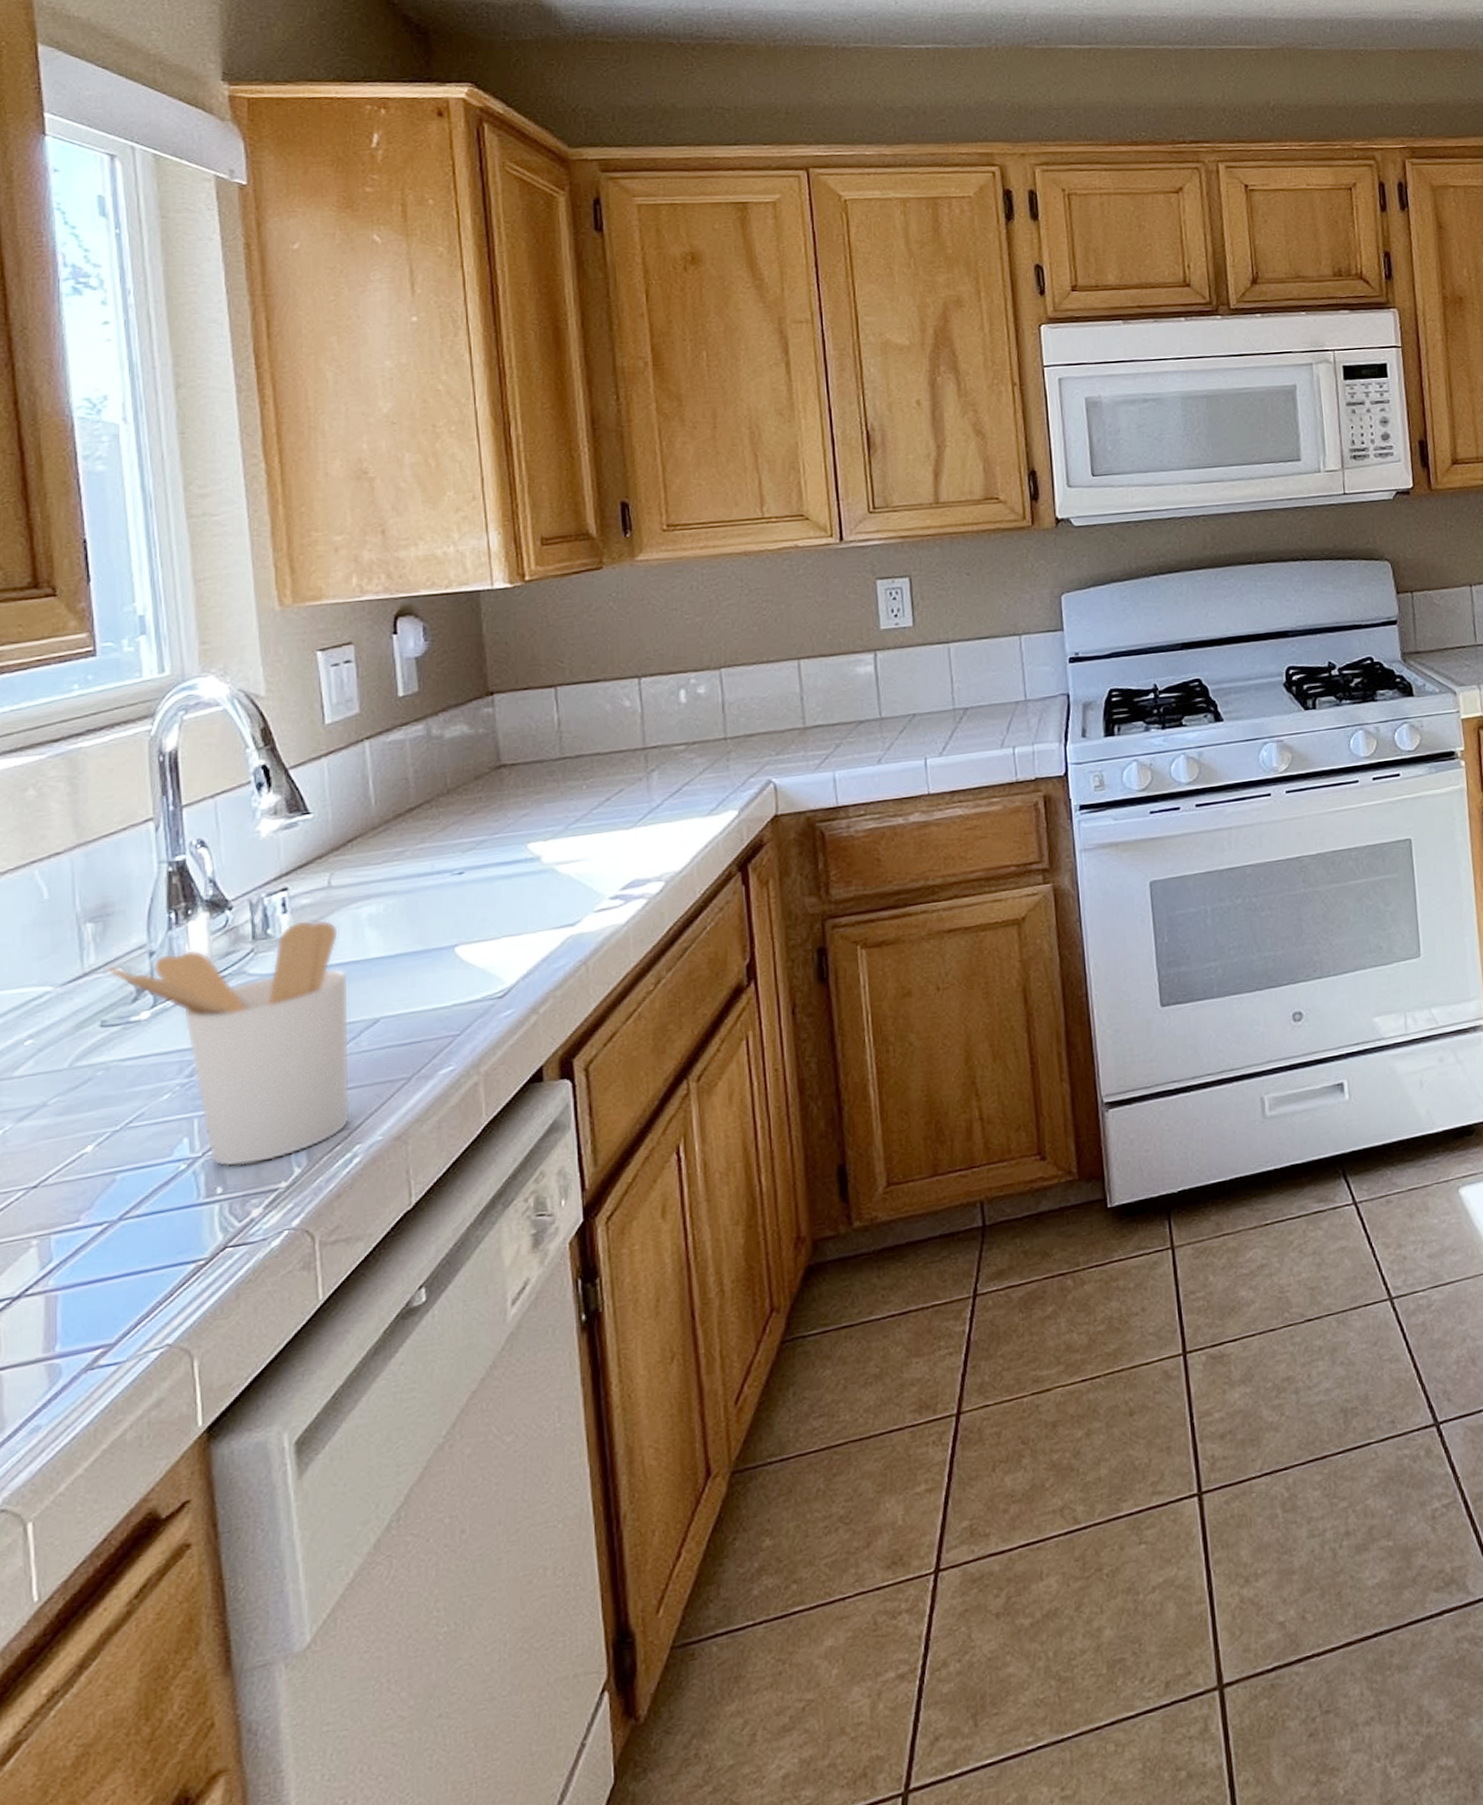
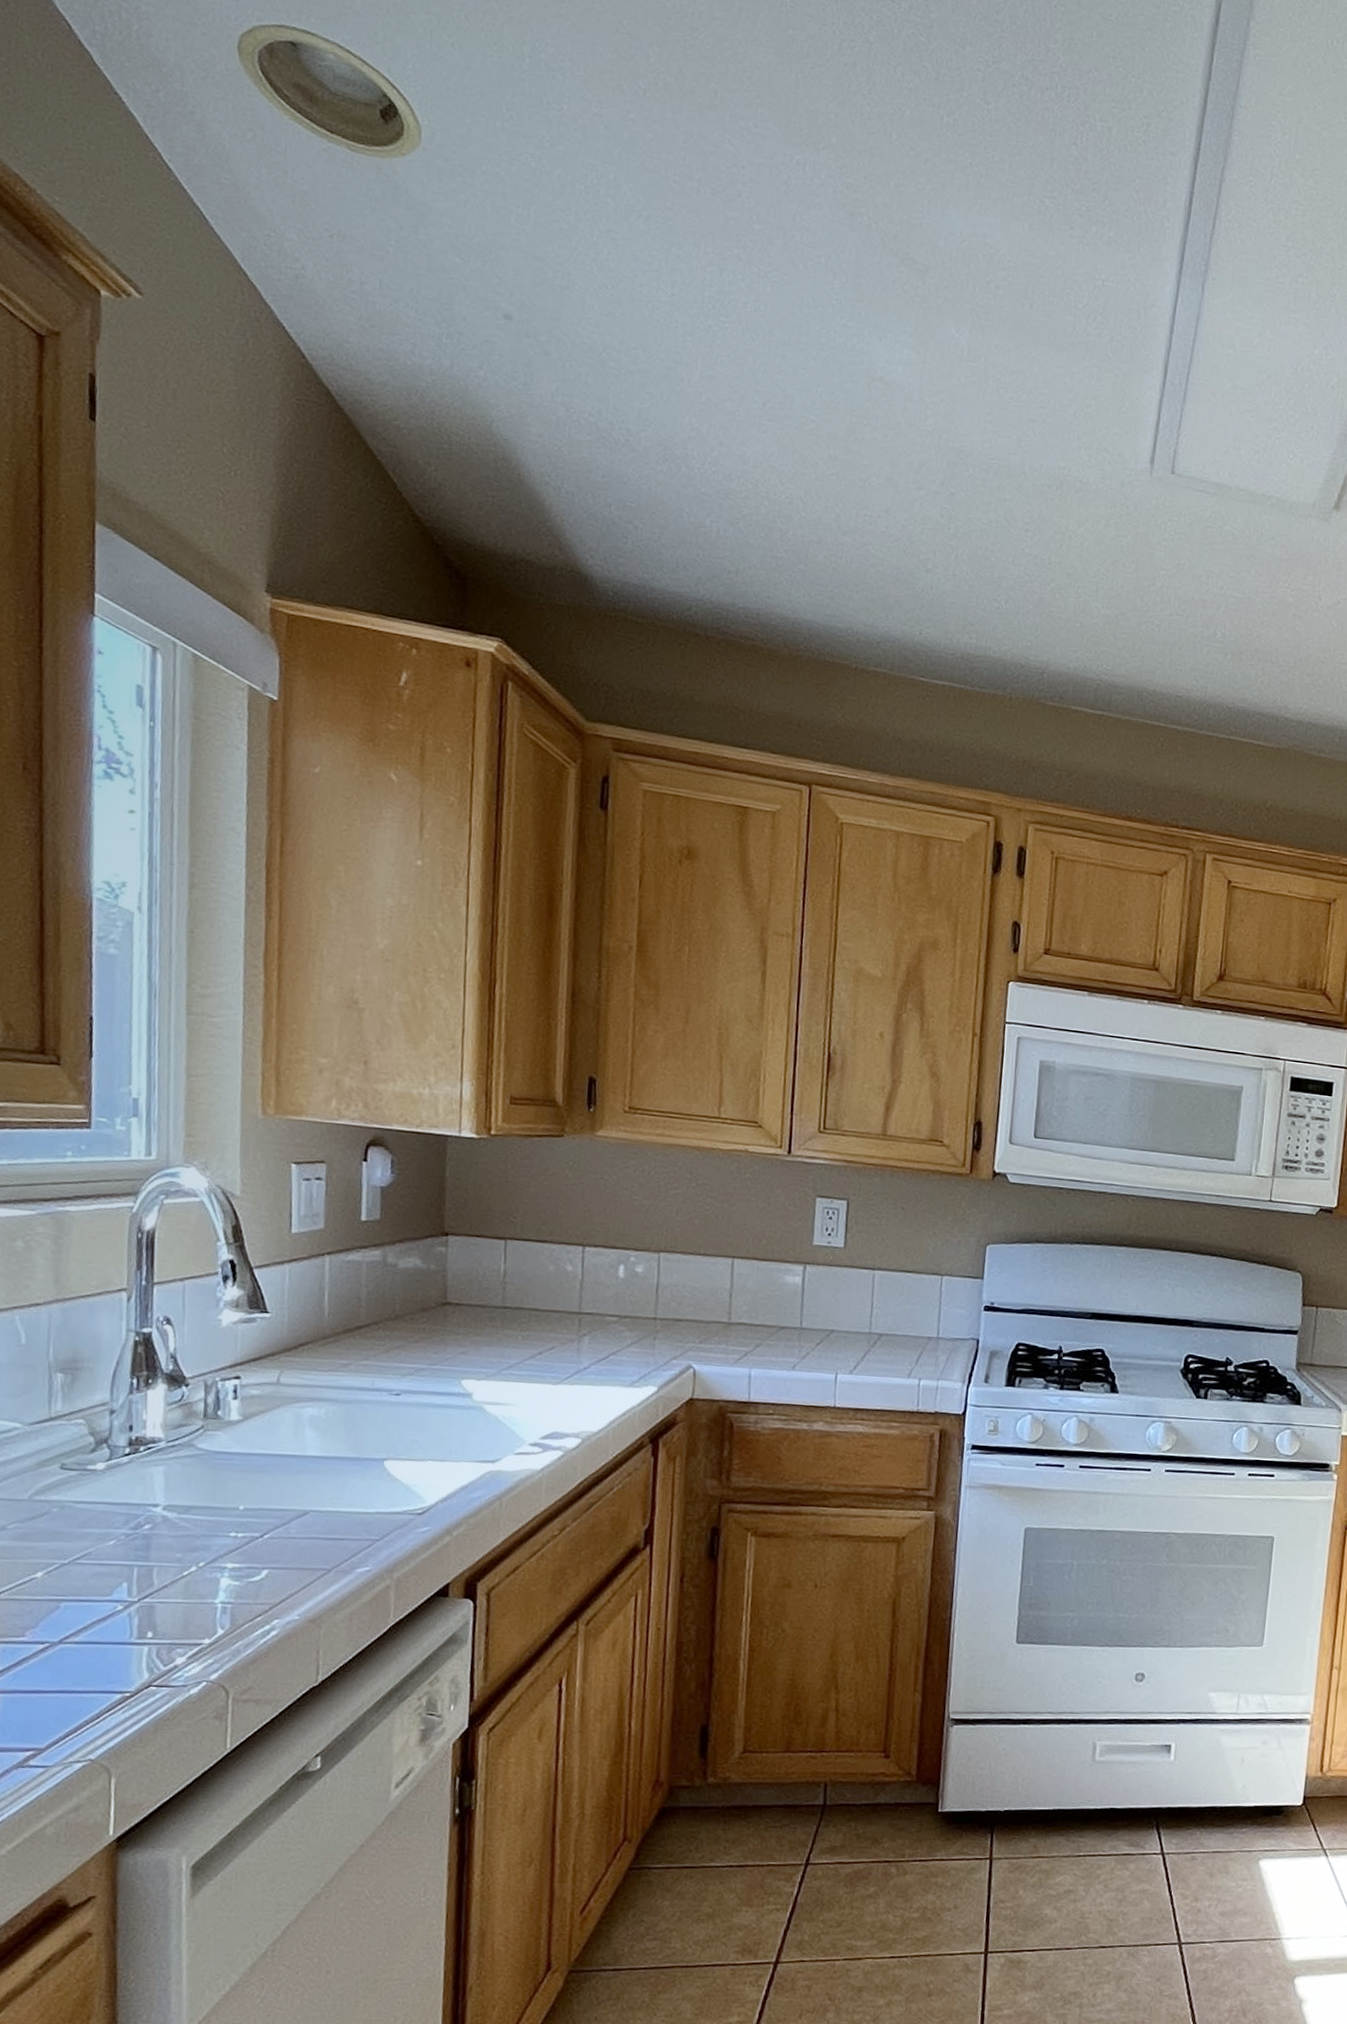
utensil holder: present [107,919,350,1168] -> none [71,1408,285,1619]

